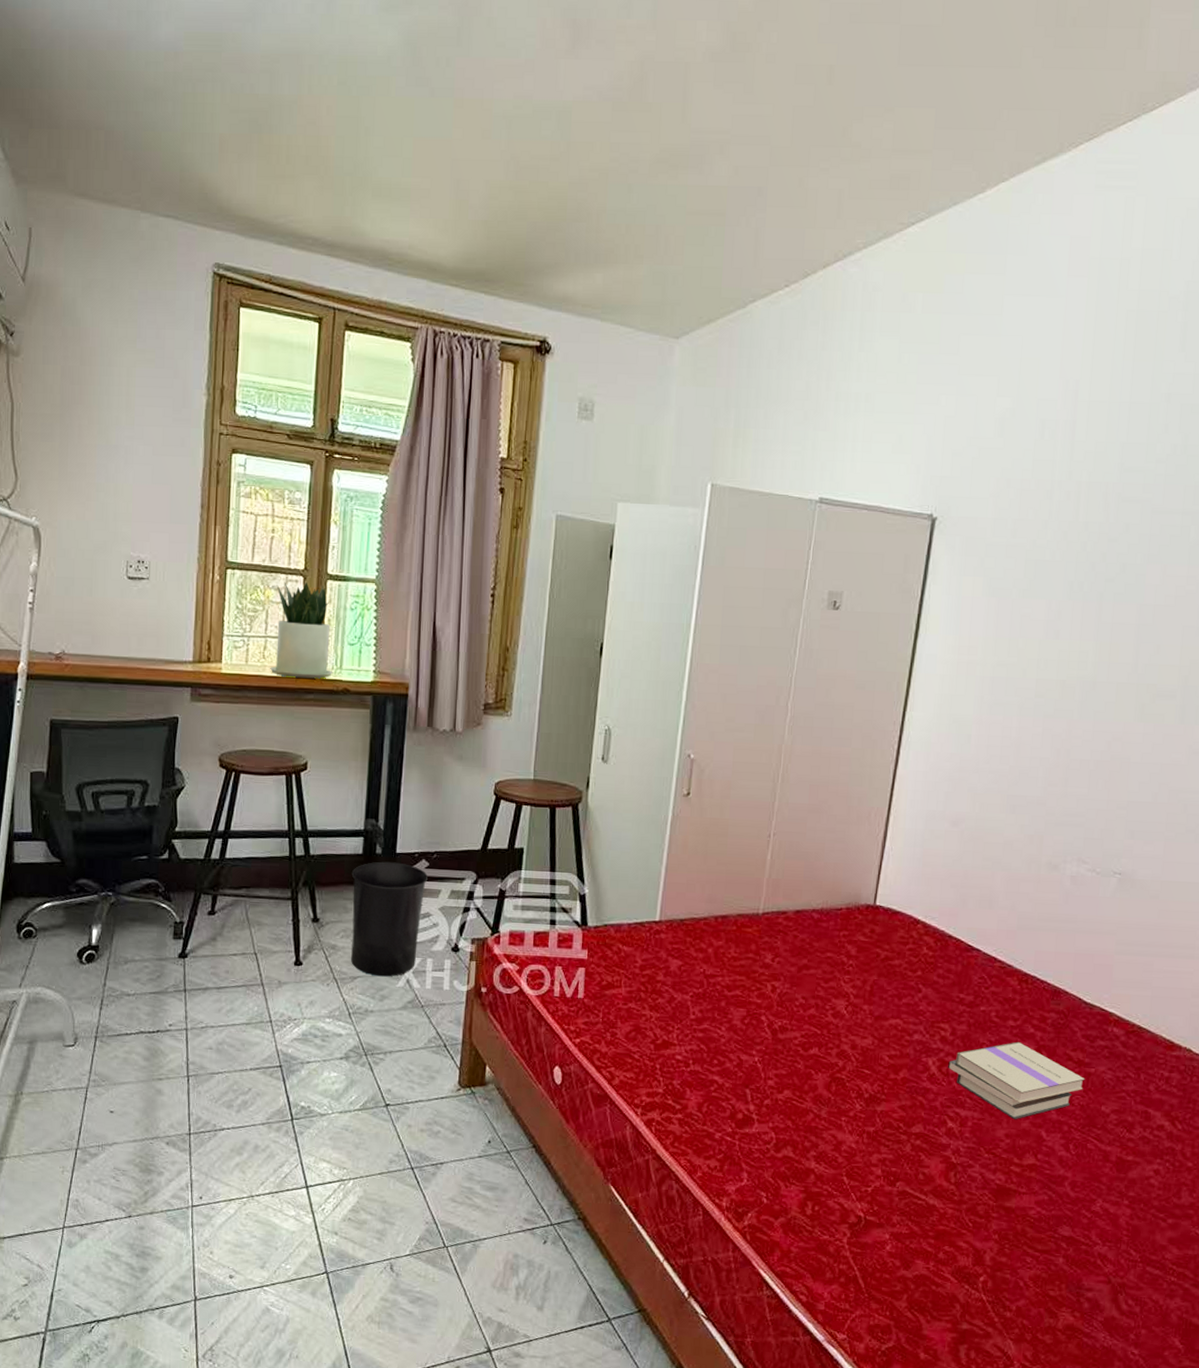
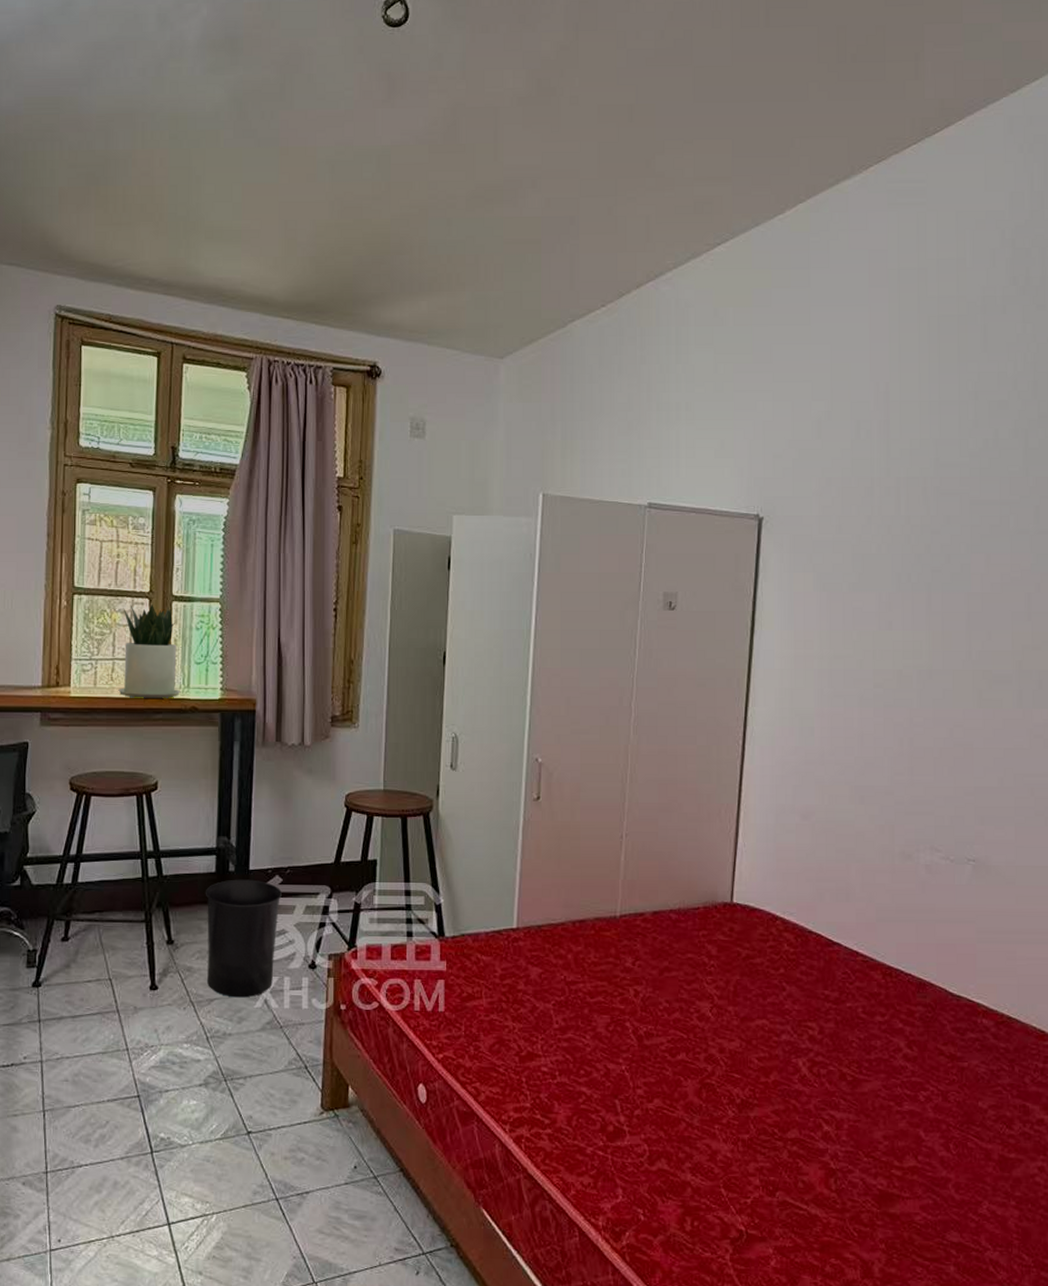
books: present [948,1041,1085,1120] -> none [819,1037,959,1120]

